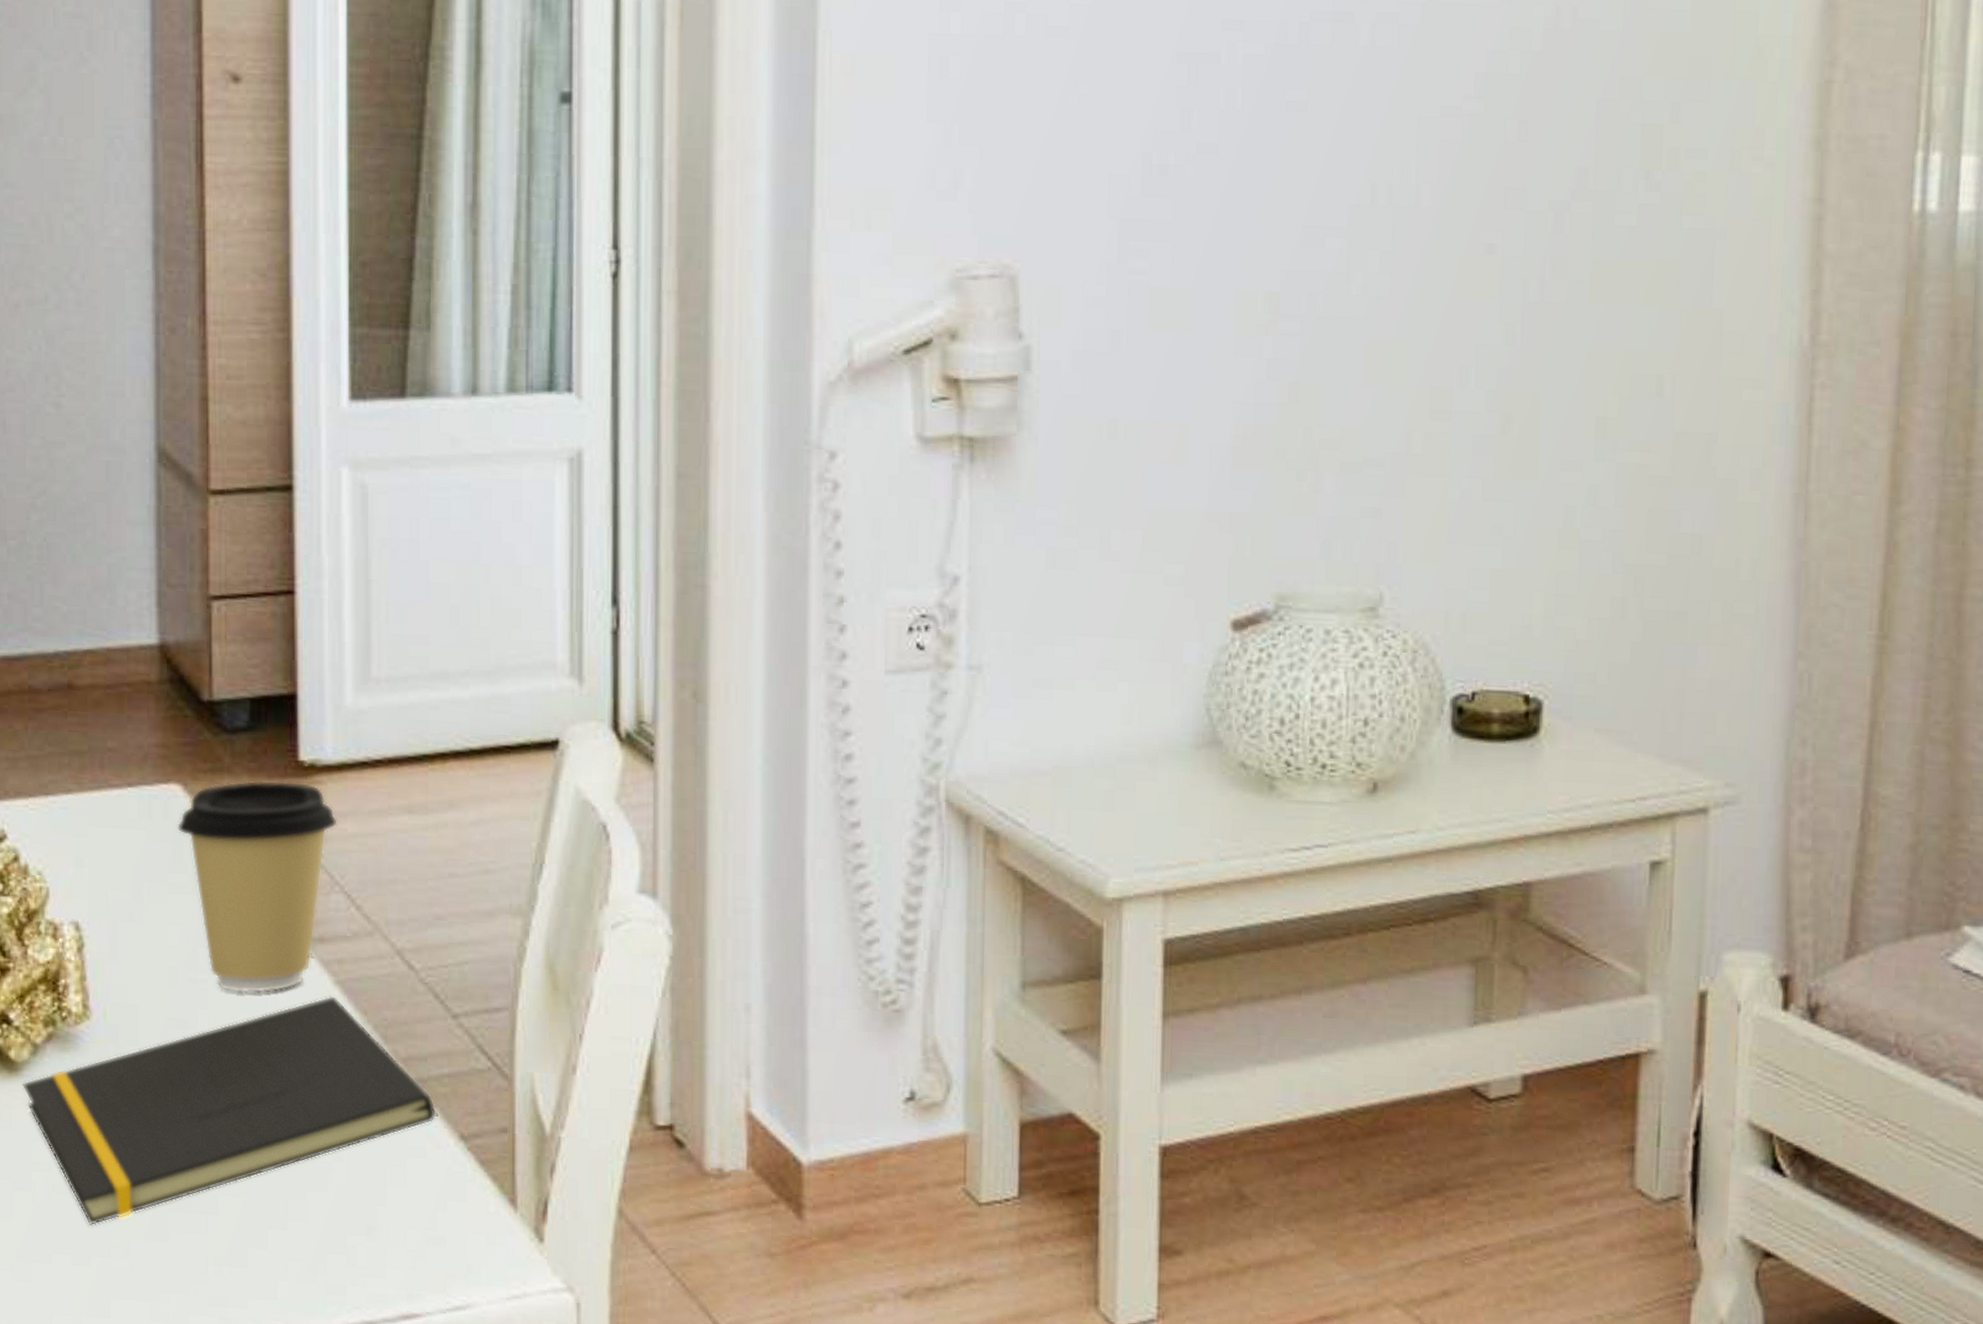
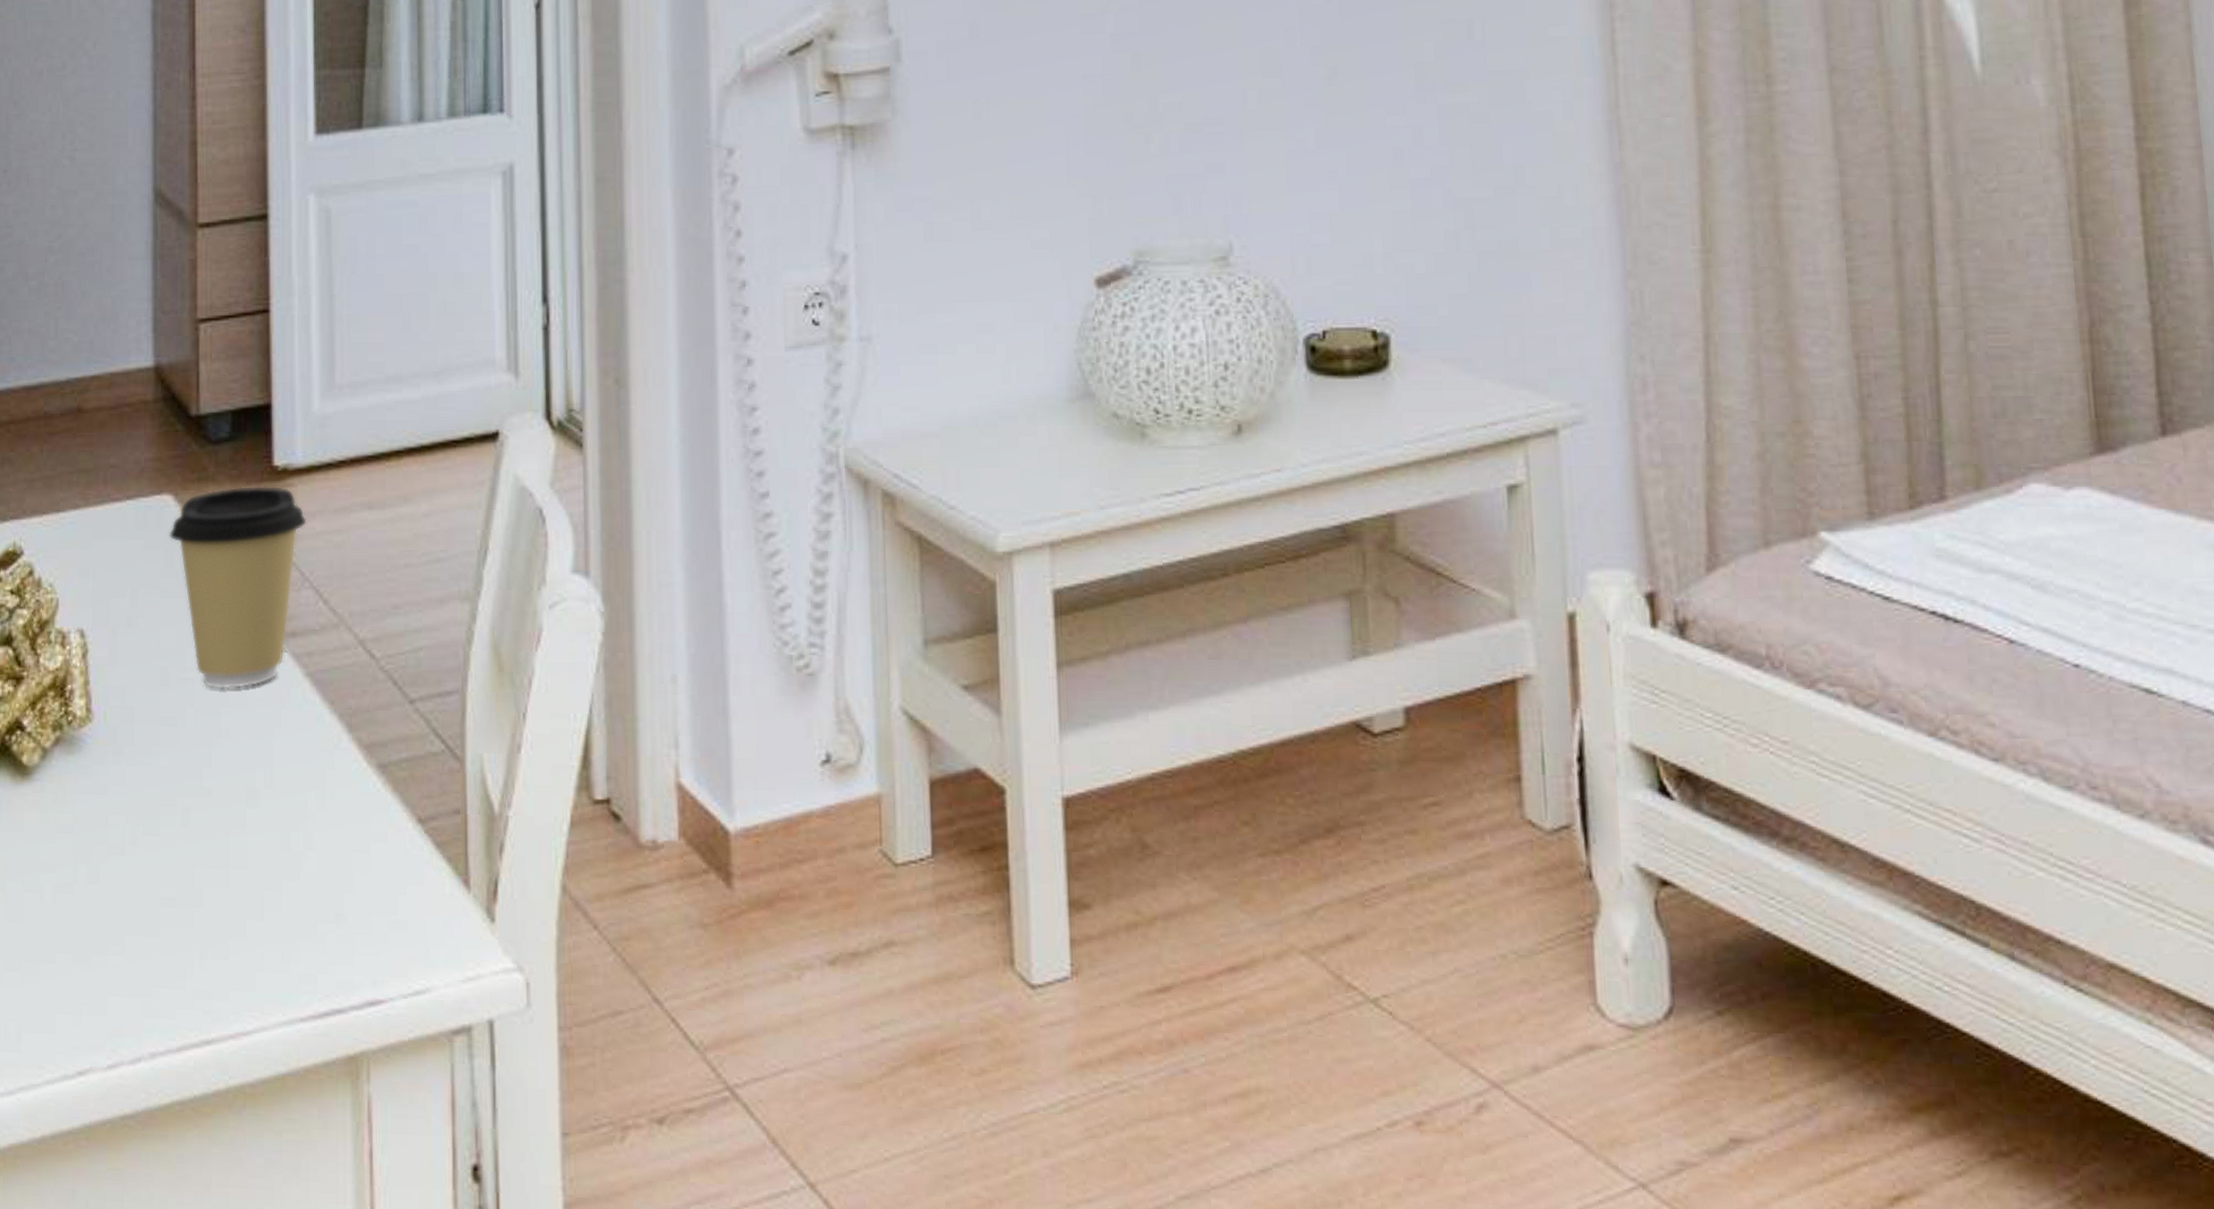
notepad: present [22,996,436,1226] -> none [33,688,396,924]

